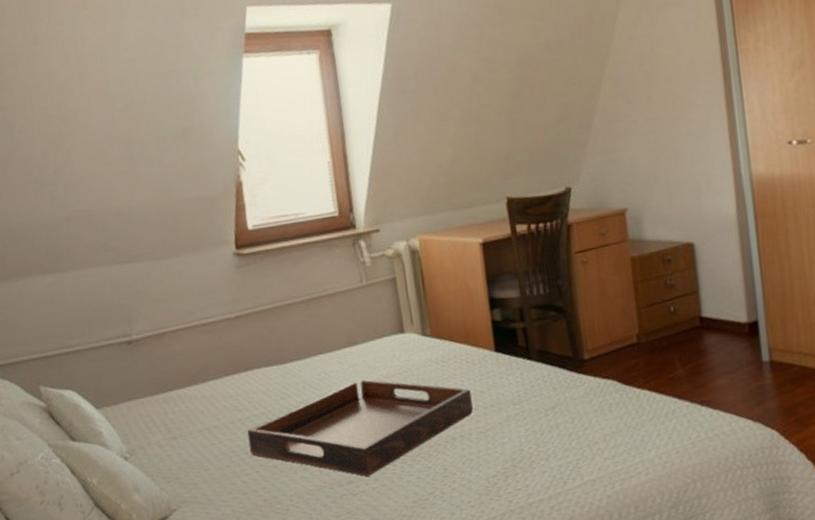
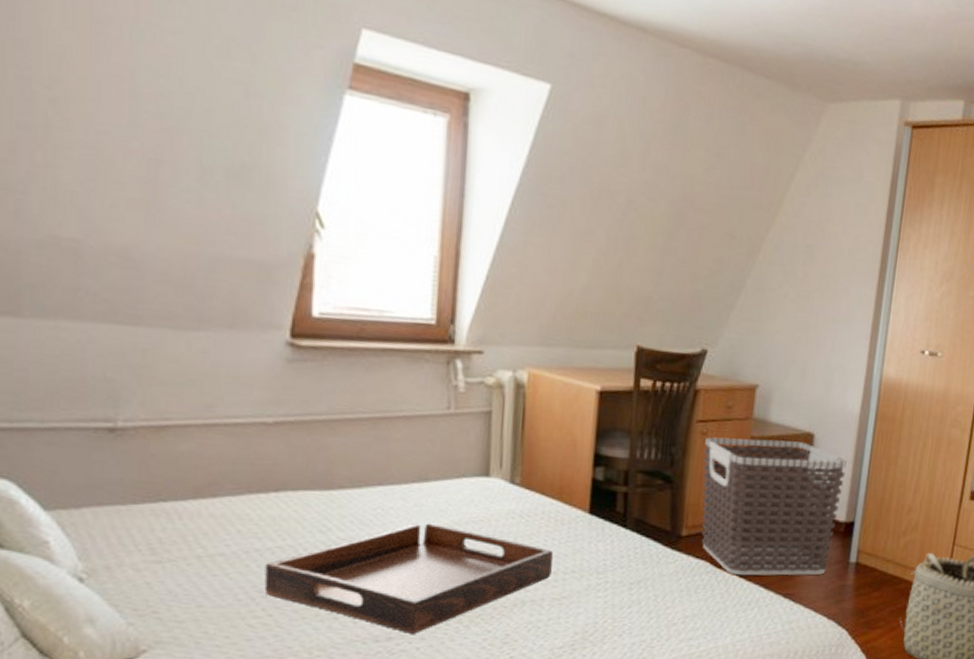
clothes hamper: none [587,253,740,390] -> present [701,437,847,576]

